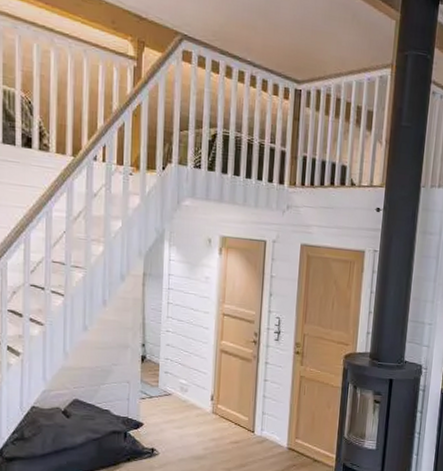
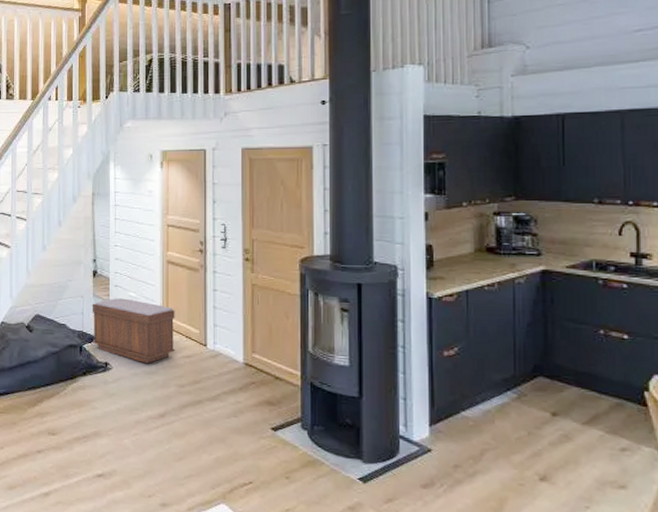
bench: none [139,385,226,450] -> present [92,298,175,364]

